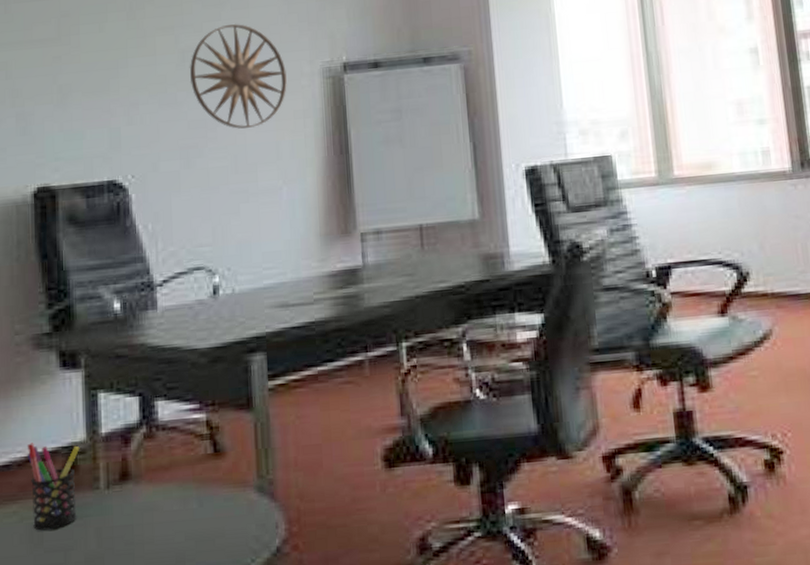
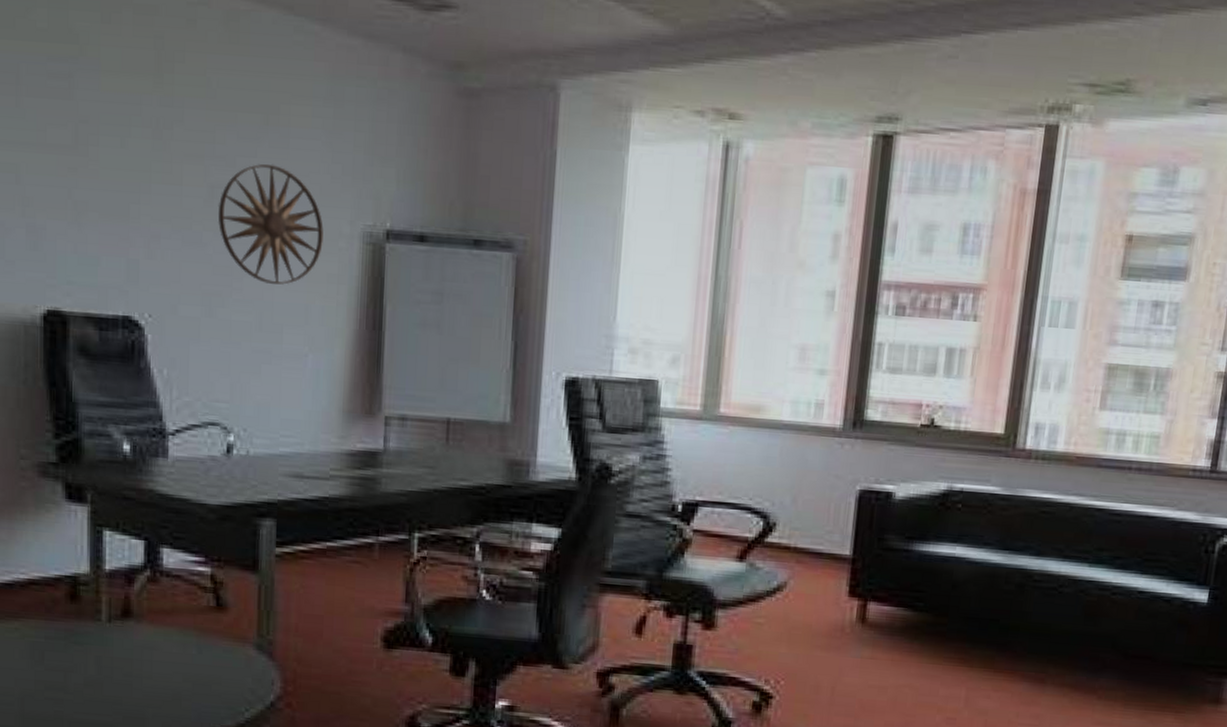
pen holder: present [27,442,80,531] -> none [30,566,83,651]

